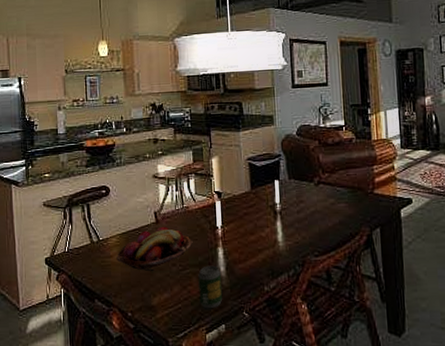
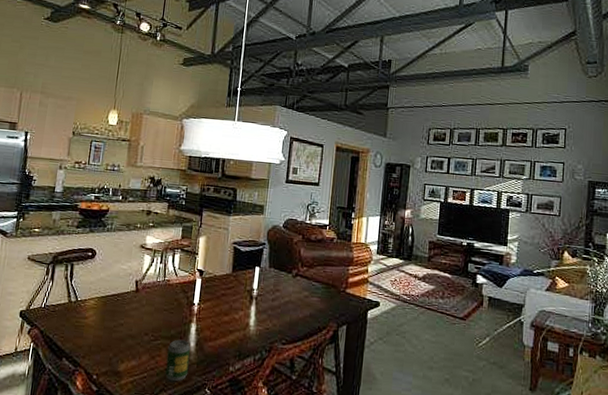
fruit basket: present [116,226,193,272] -> none [91,295,168,338]

